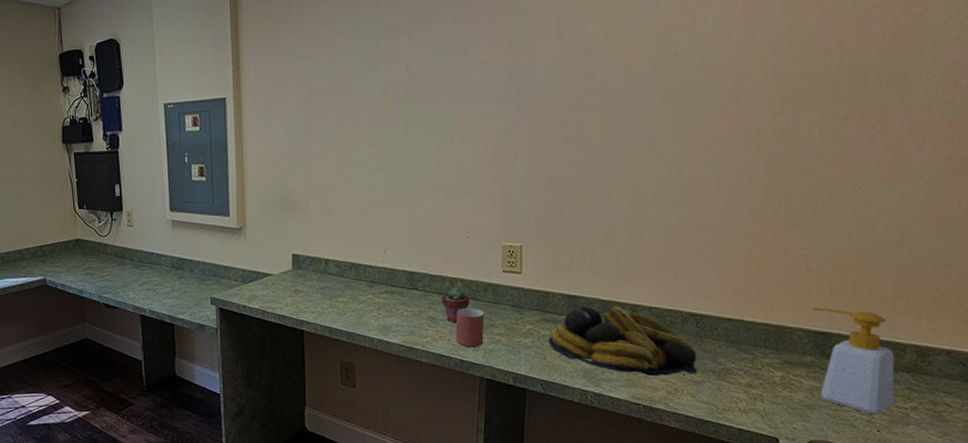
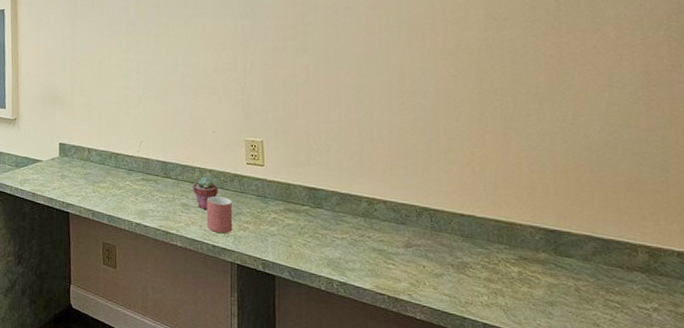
fruit bowl: present [548,305,699,377] -> none [293,197,438,268]
soap bottle: present [811,307,895,414] -> none [539,206,635,314]

